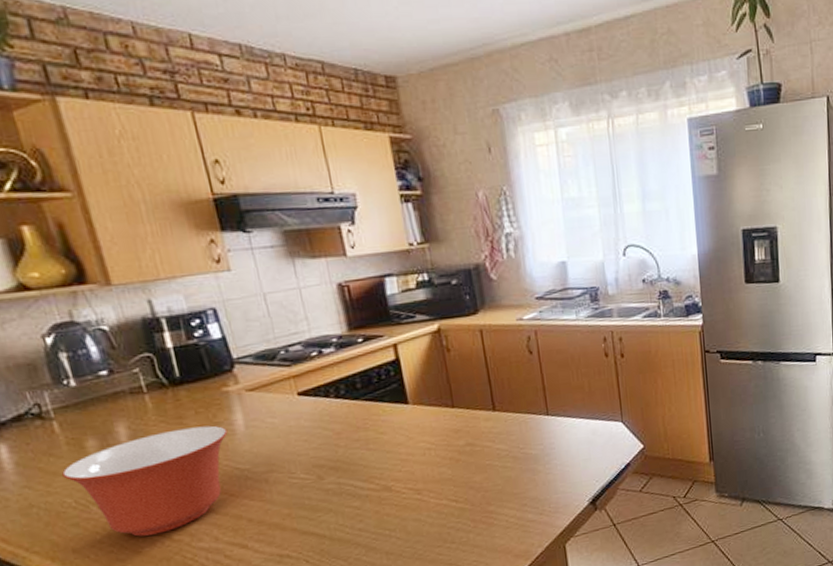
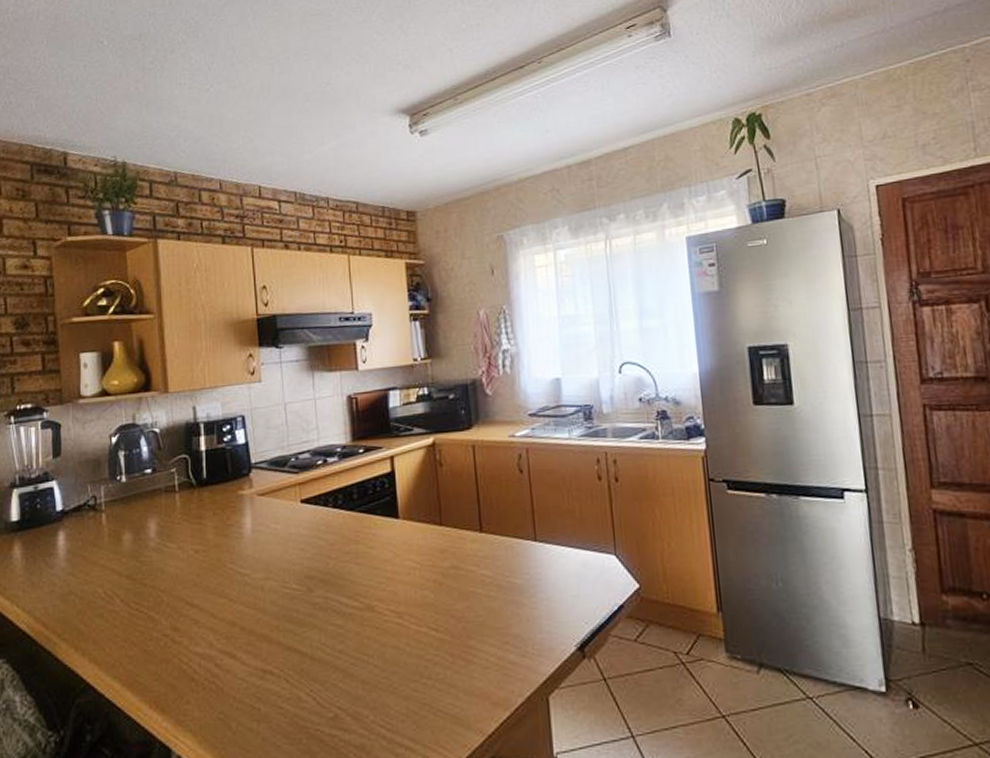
mixing bowl: present [62,425,228,537] -> none [100,527,237,634]

